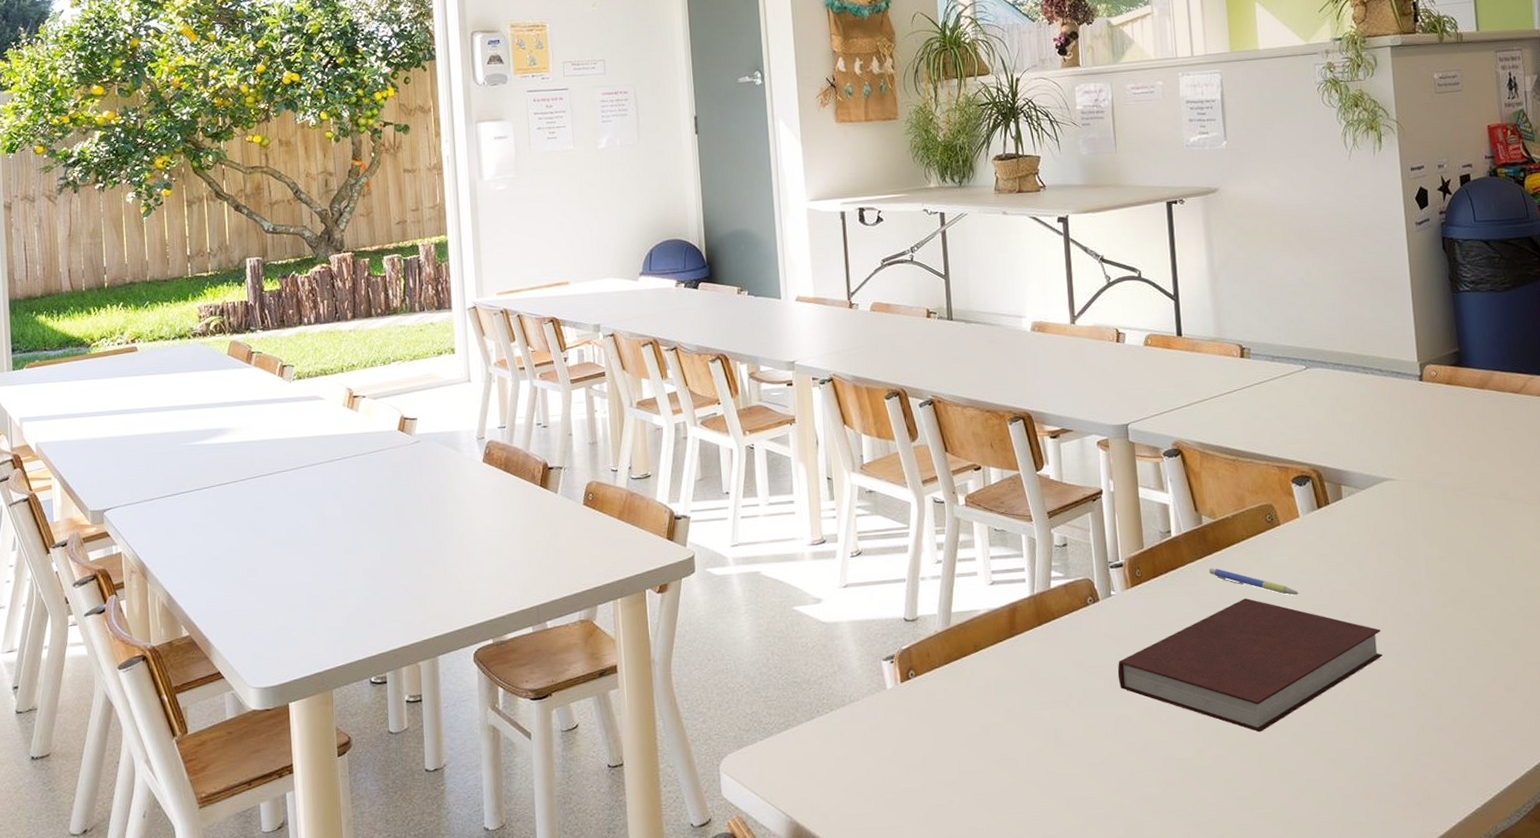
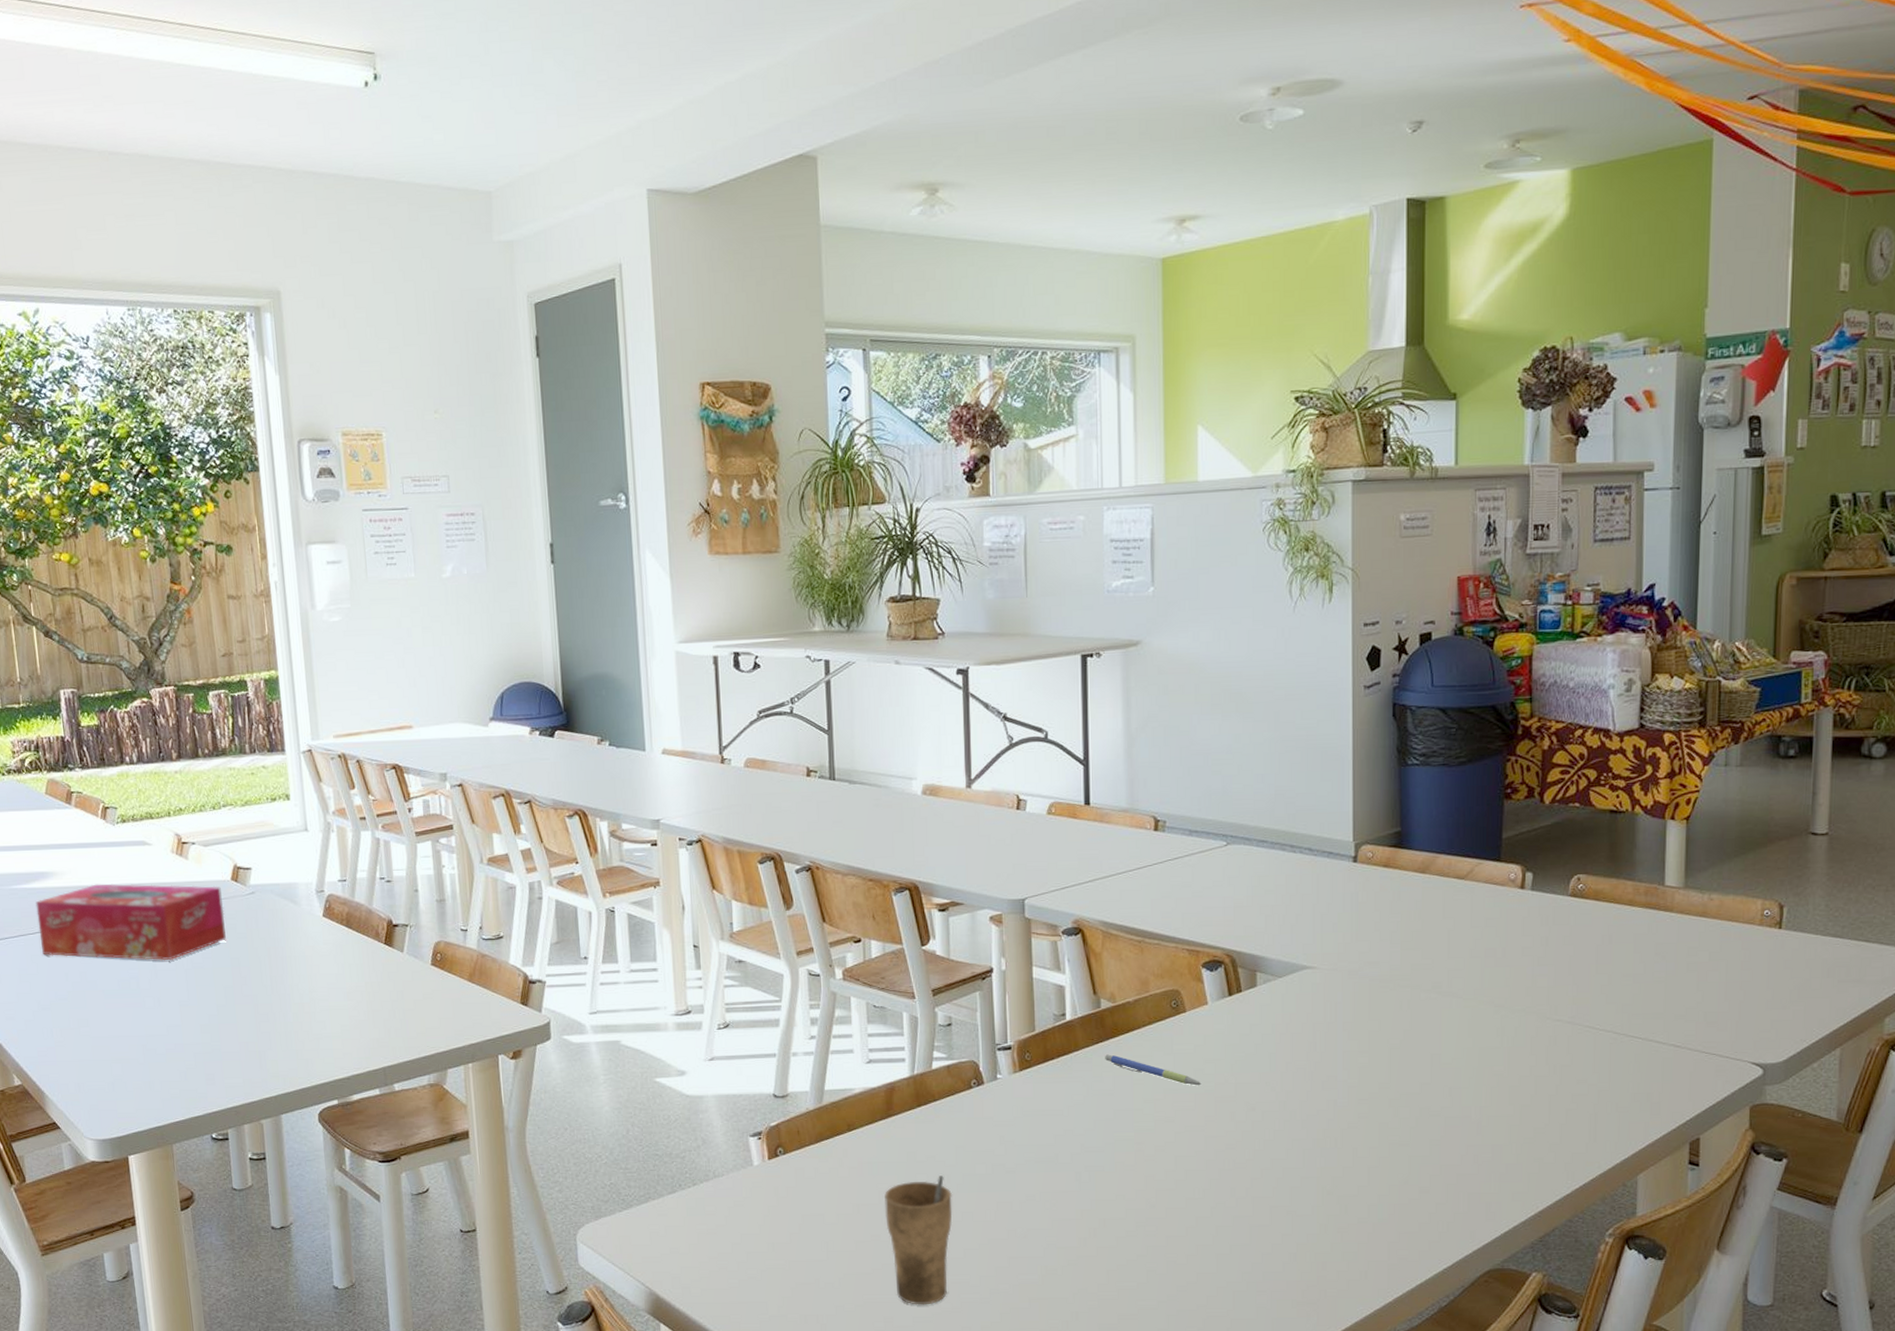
tissue box: none [212,436,391,510] -> present [35,883,226,961]
cup: none [1011,692,1076,823] -> present [884,1176,953,1305]
notebook: present [1117,598,1383,733] -> none [1000,1087,1289,1224]

